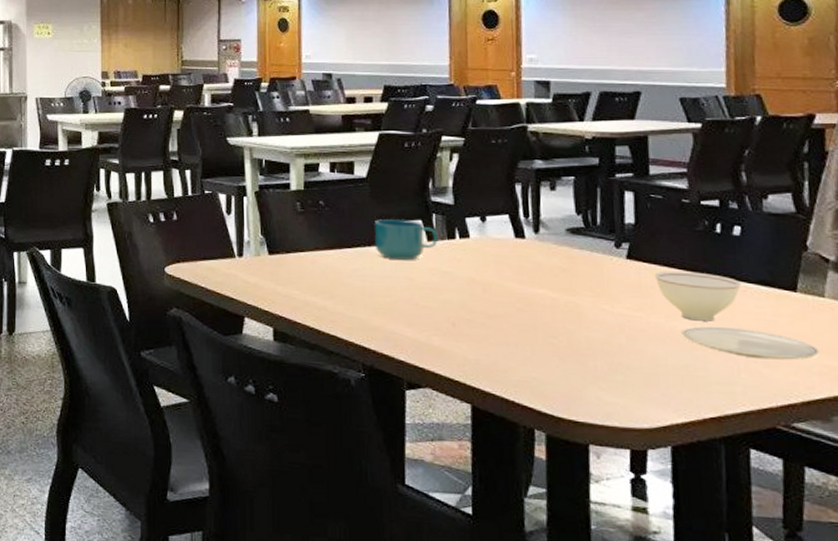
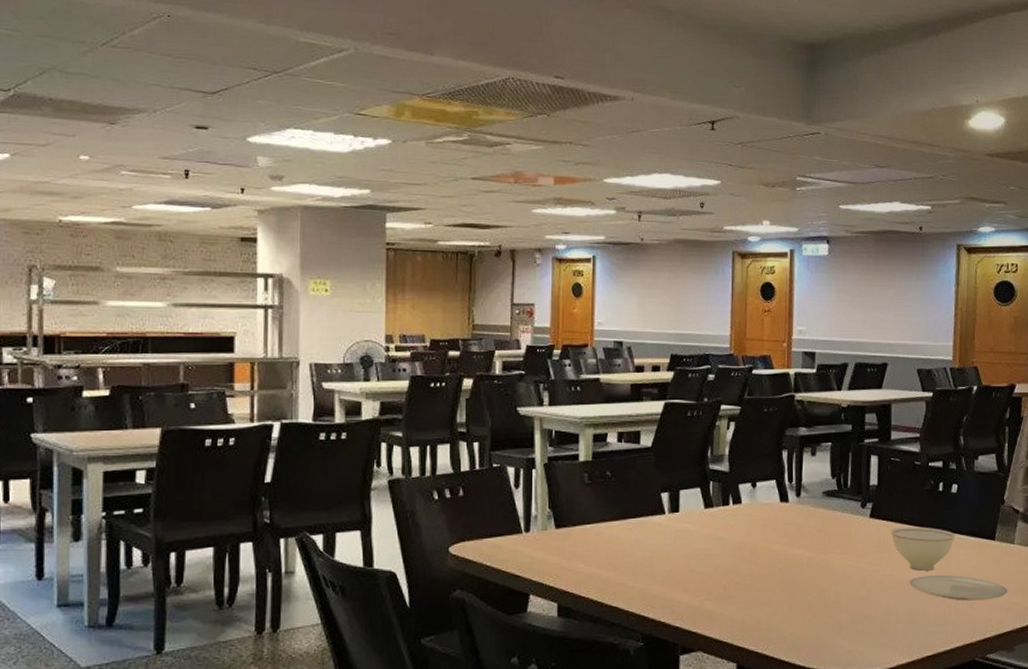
cup: present [374,218,438,260] -> none [656,487,713,527]

